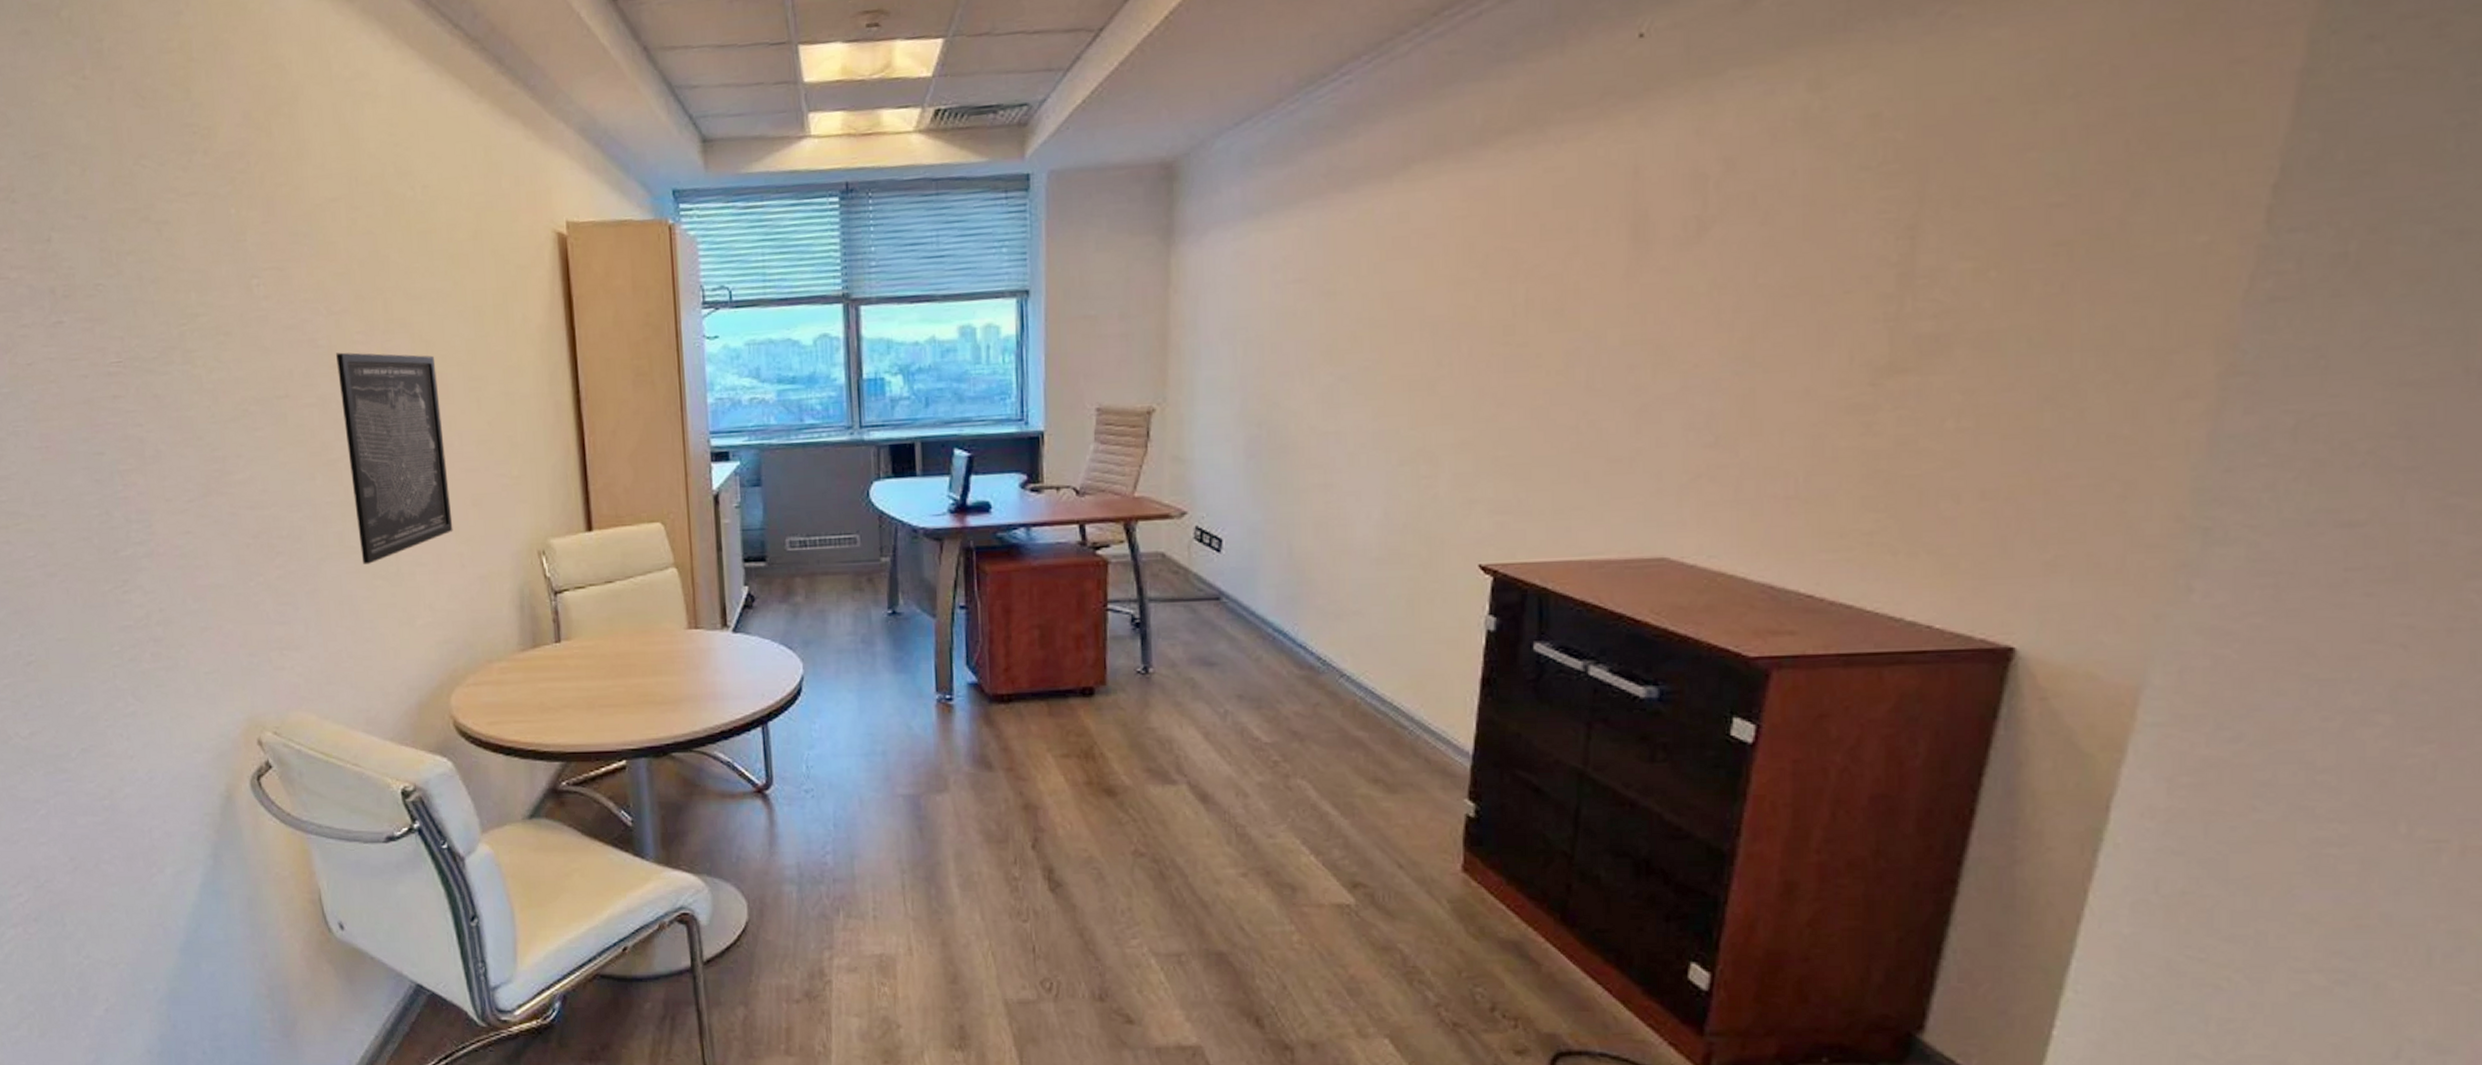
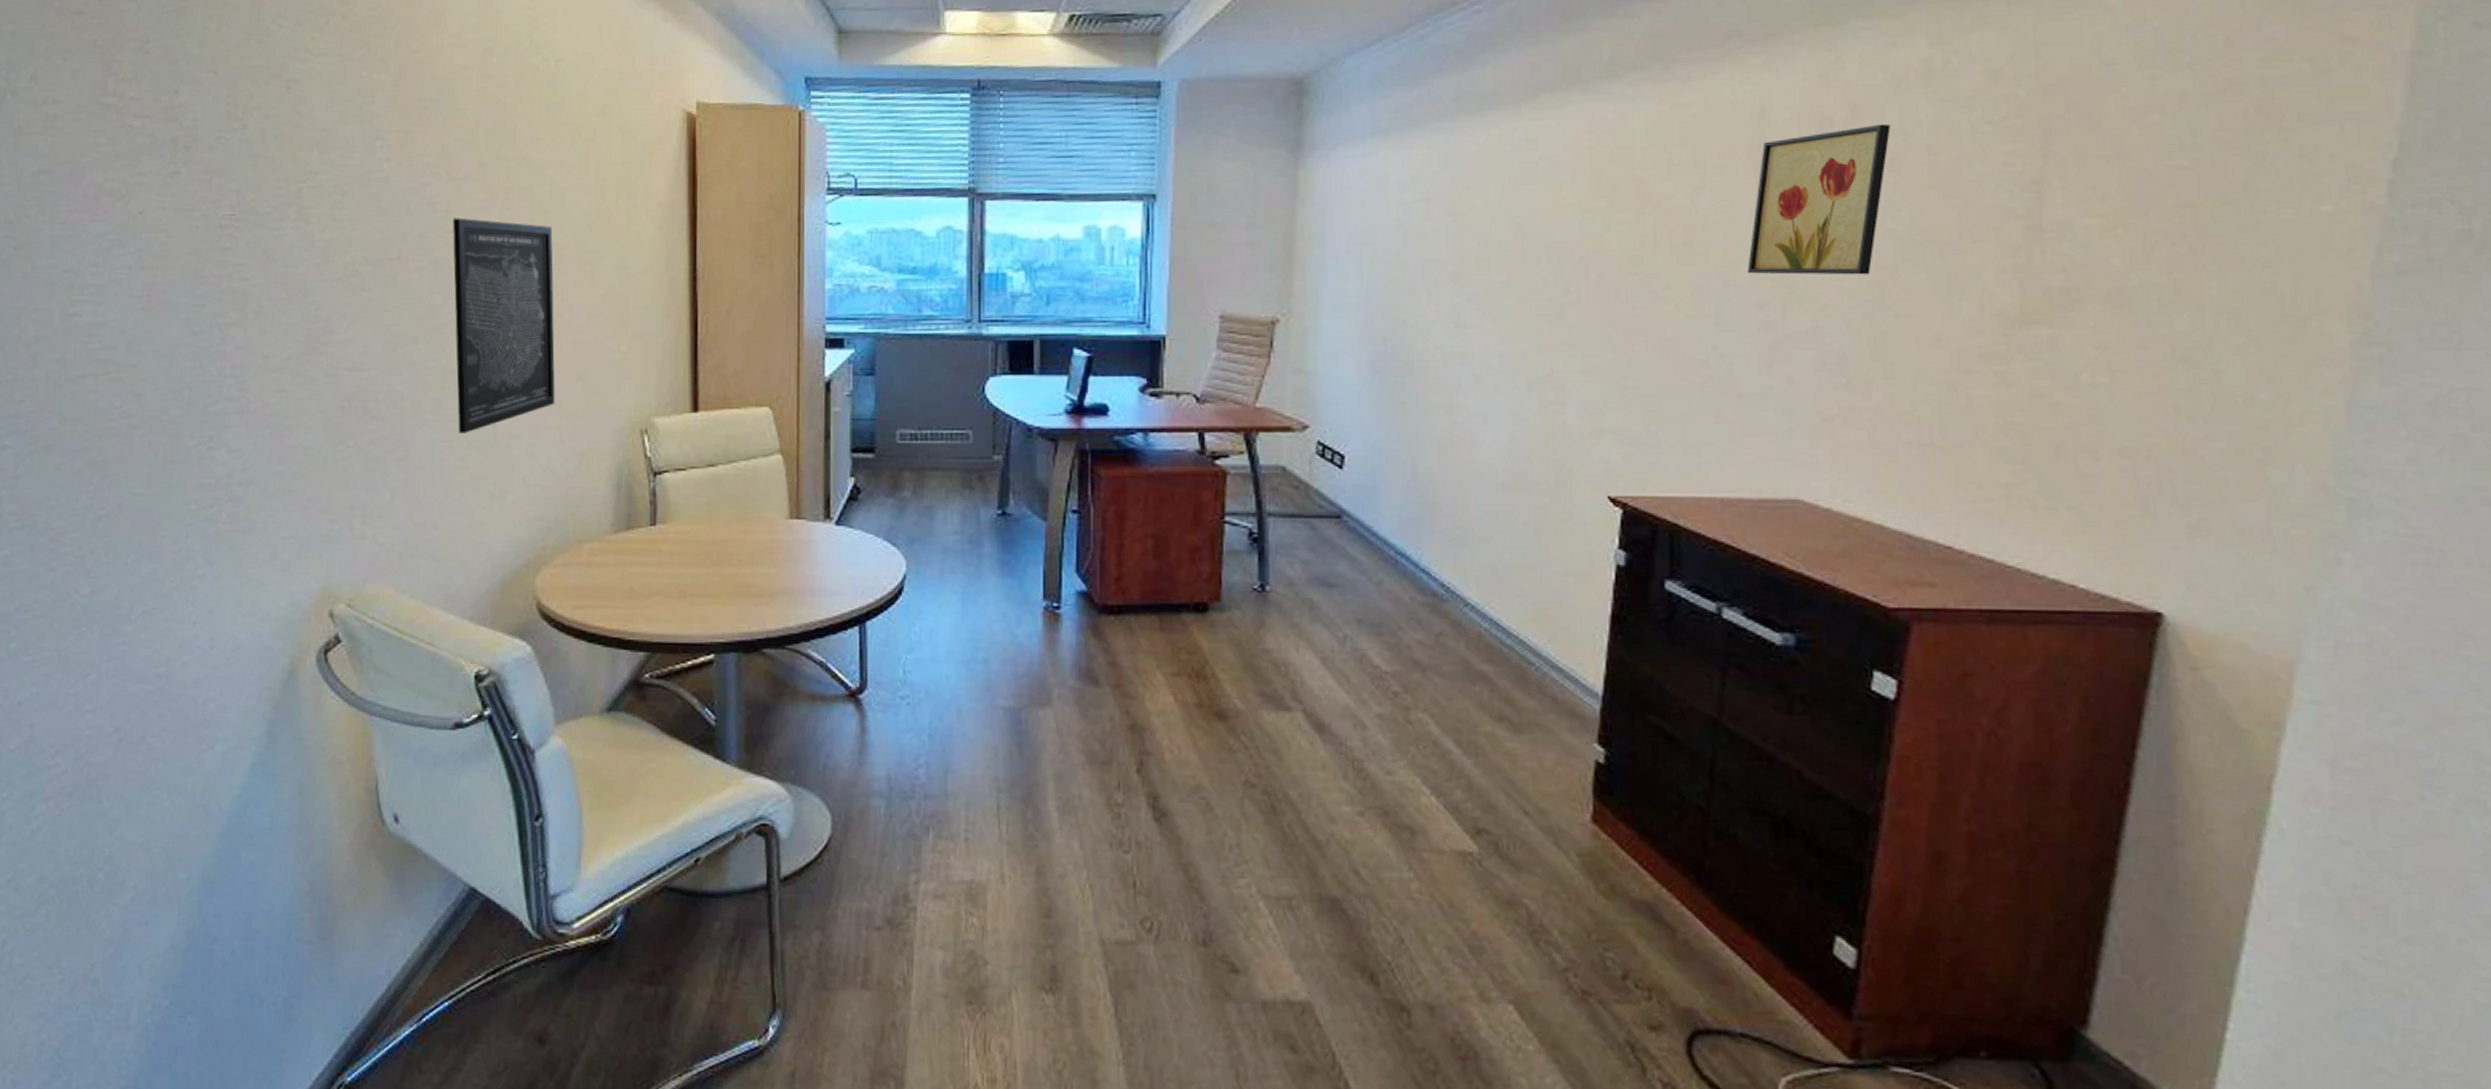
wall art: none [1619,176,1766,338] -> present [1747,123,1891,275]

